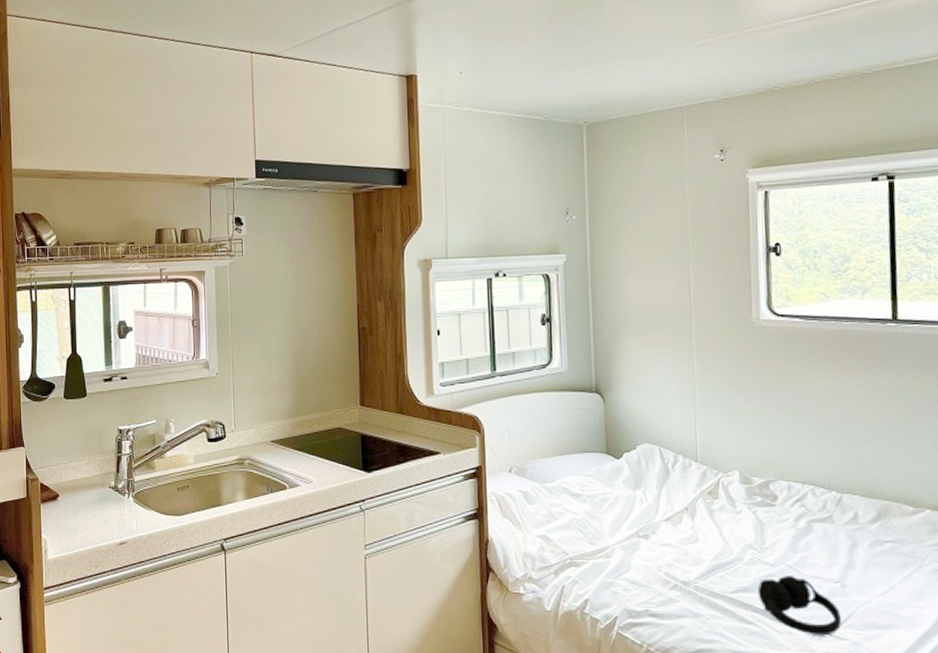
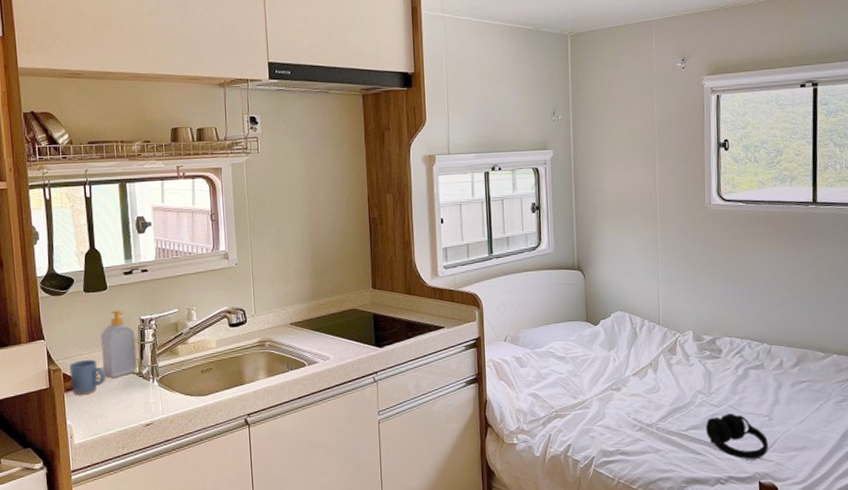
mug: none [47,470,82,507] -> present [69,360,106,395]
soap bottle: none [78,419,113,492] -> present [100,310,137,379]

